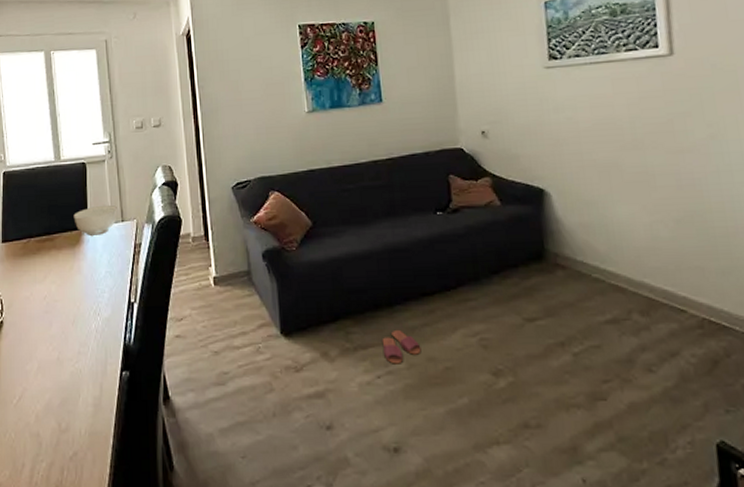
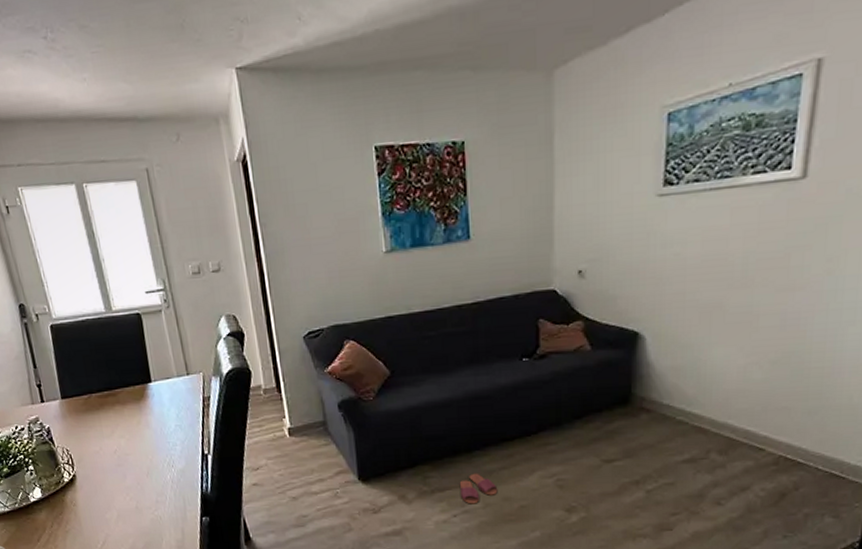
bowl: present [73,205,117,236] -> none [134,358,182,390]

